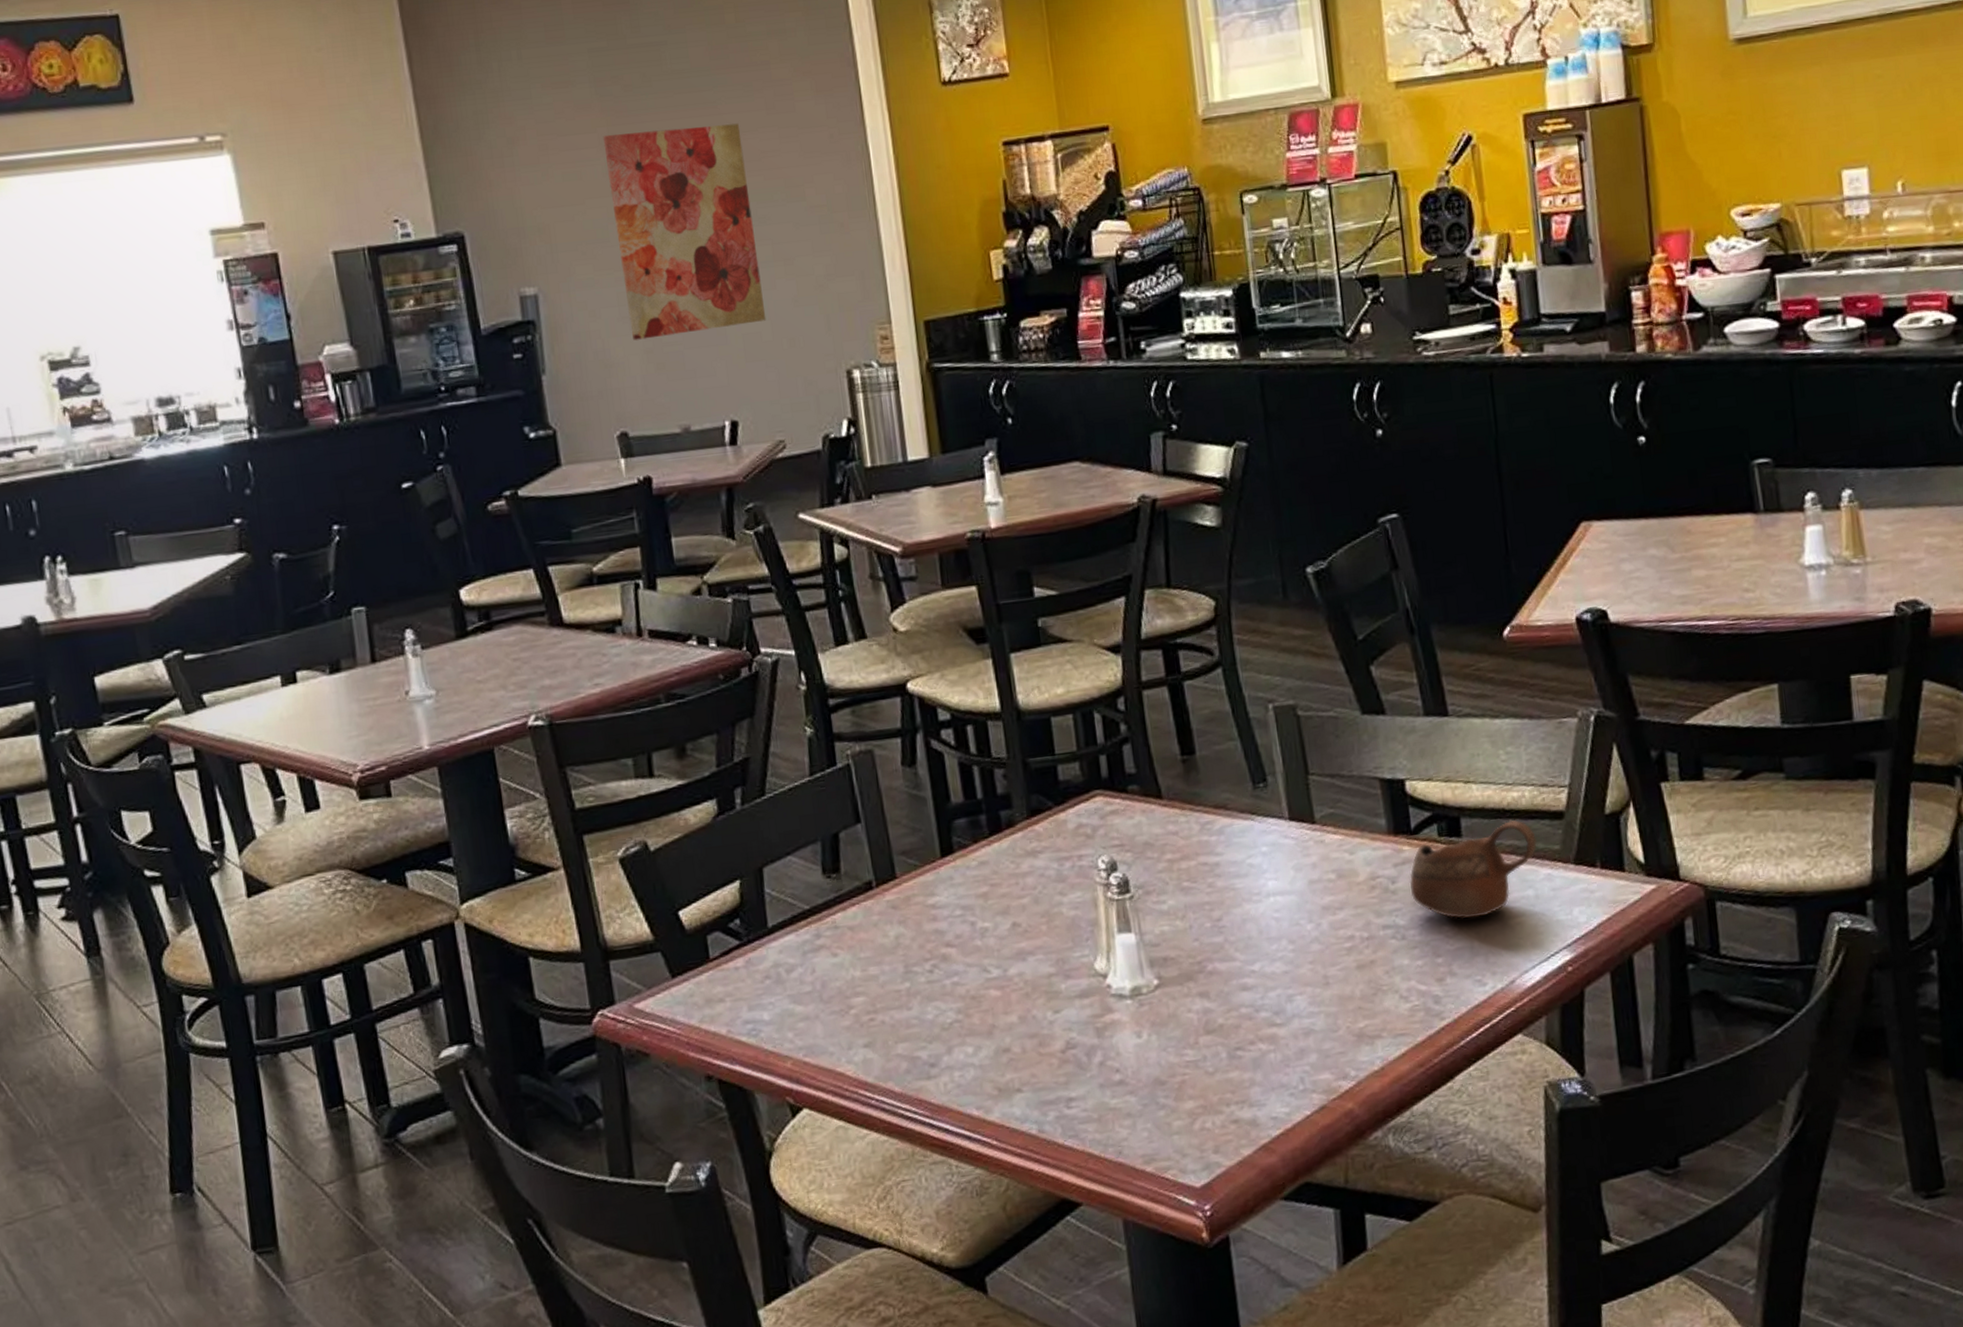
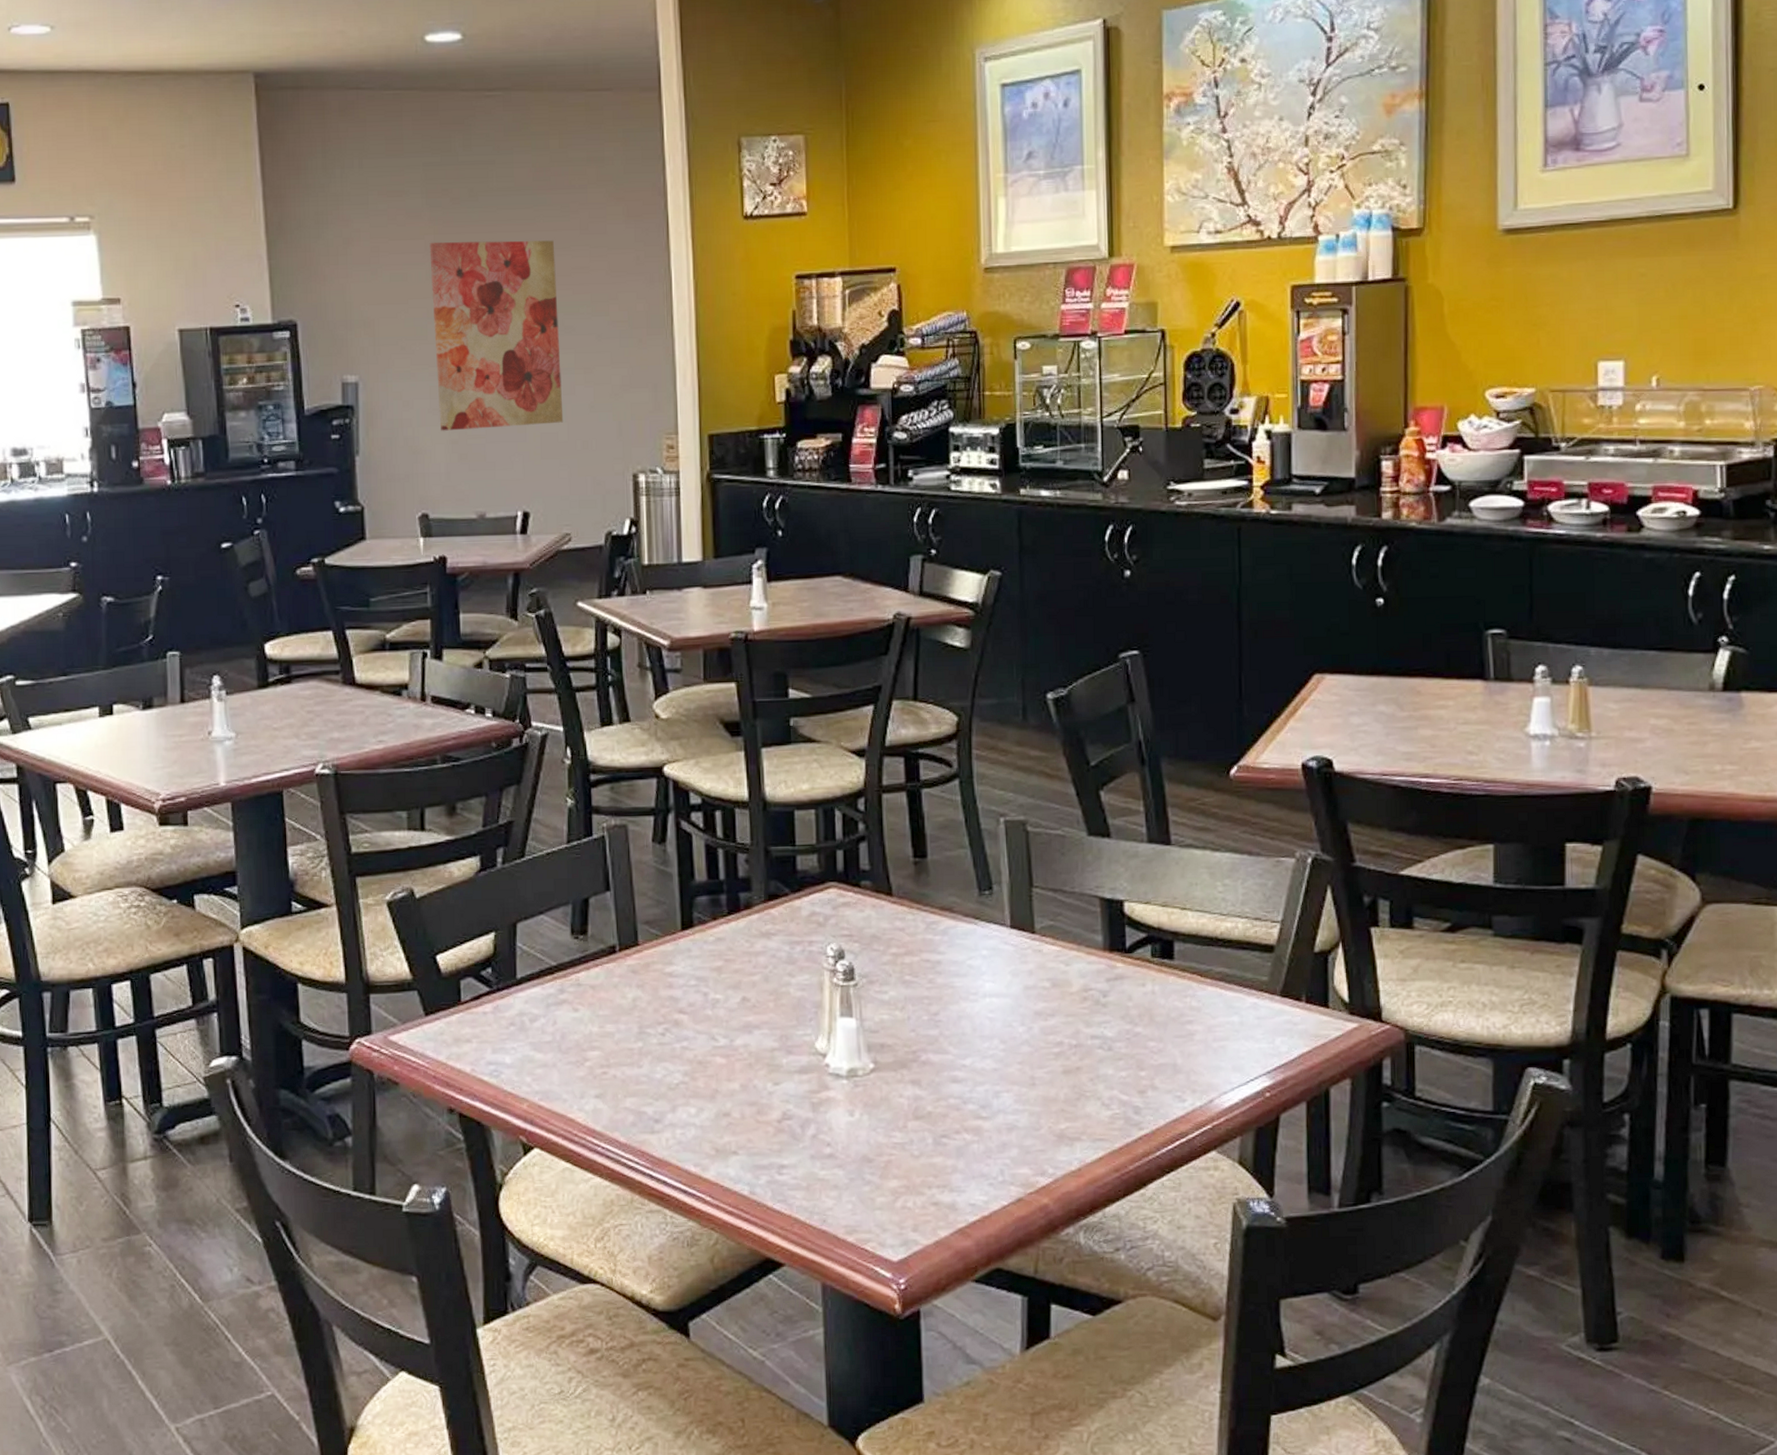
cup: present [1409,819,1537,919] -> none [1120,948,1246,1037]

